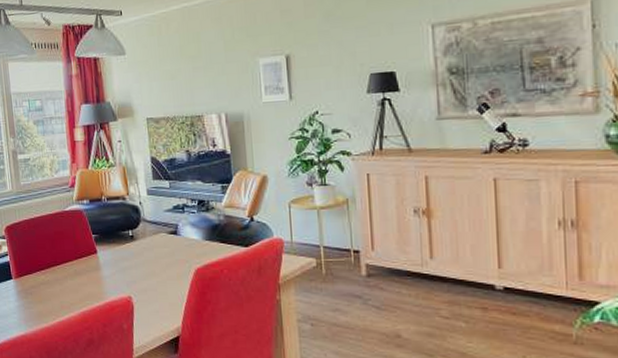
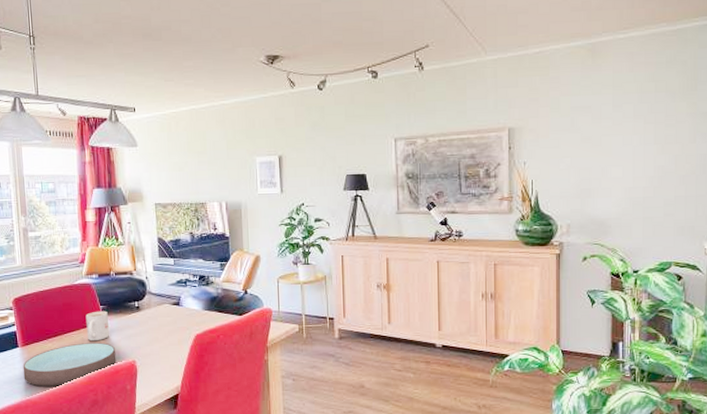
bowl: none [17,276,111,323] -> present [23,342,116,387]
mug: none [78,240,103,274] -> present [85,311,109,342]

